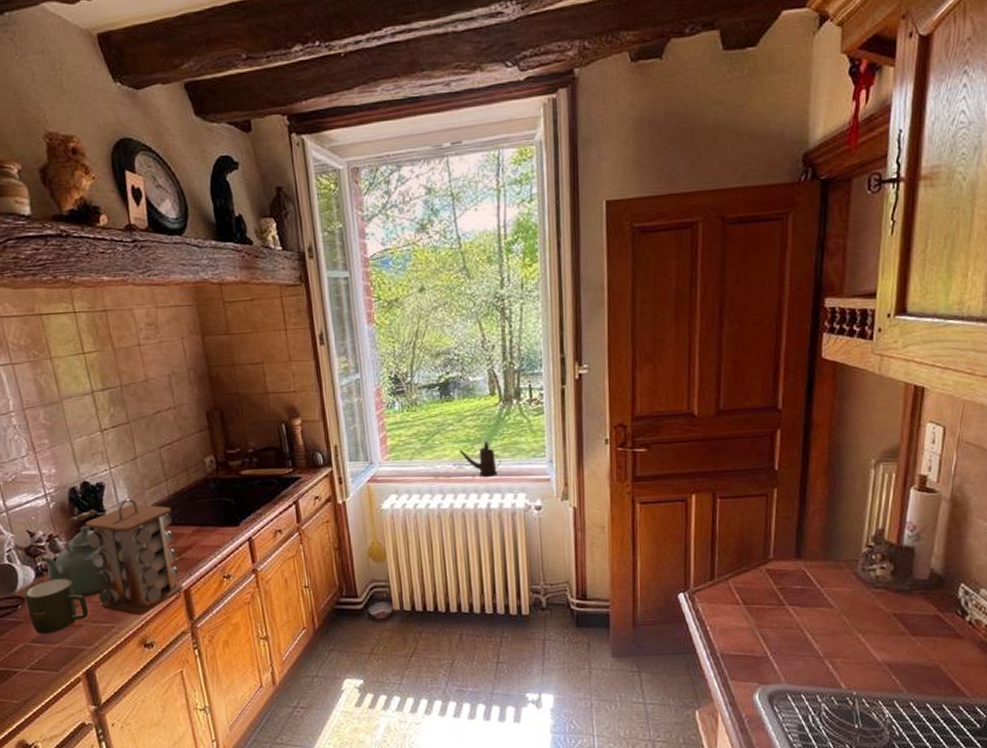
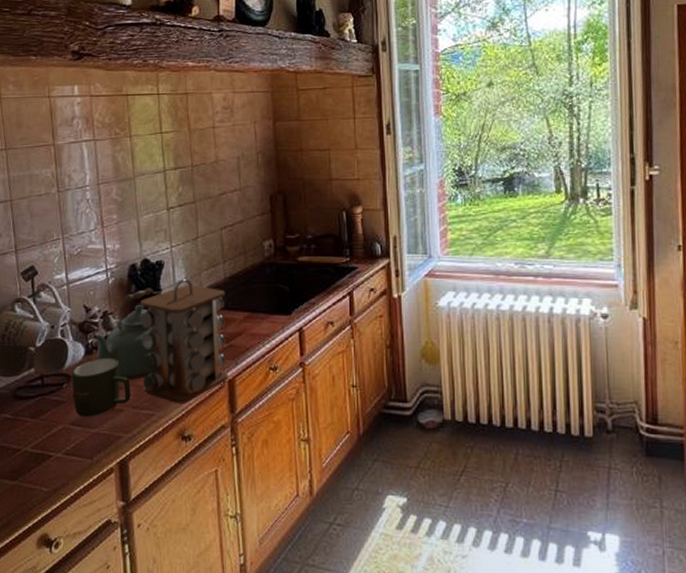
watering can: present [459,441,502,477] -> none [521,241,566,278]

